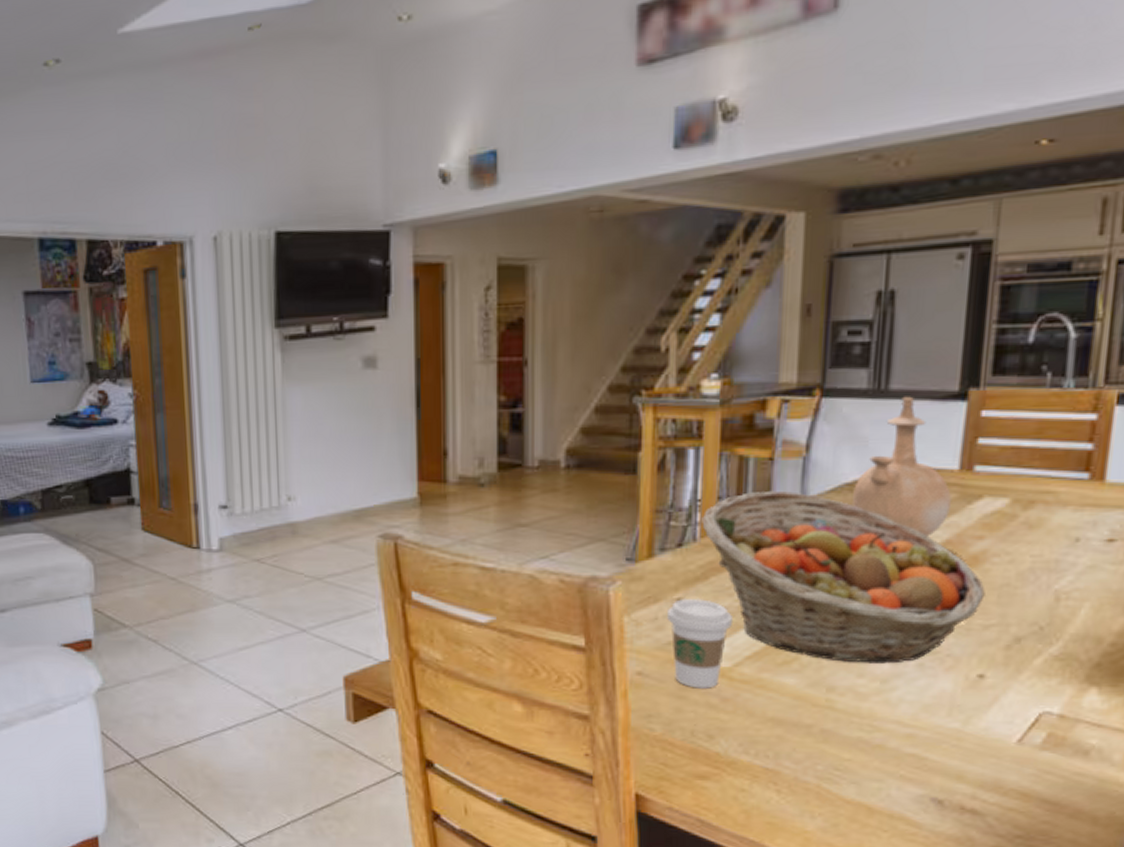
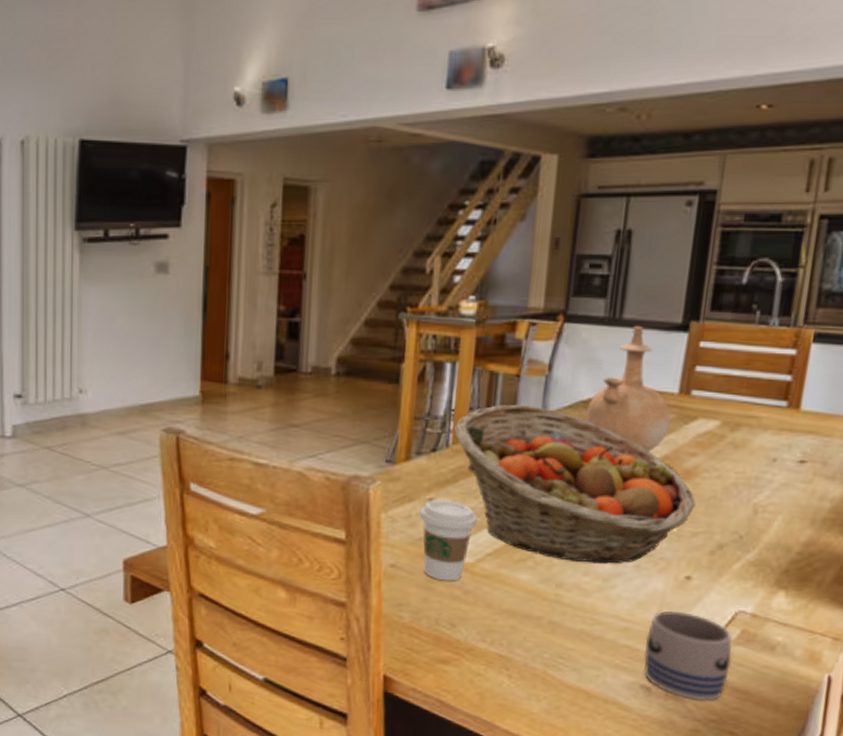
mug: none [933,713,1037,814] -> present [644,610,732,701]

